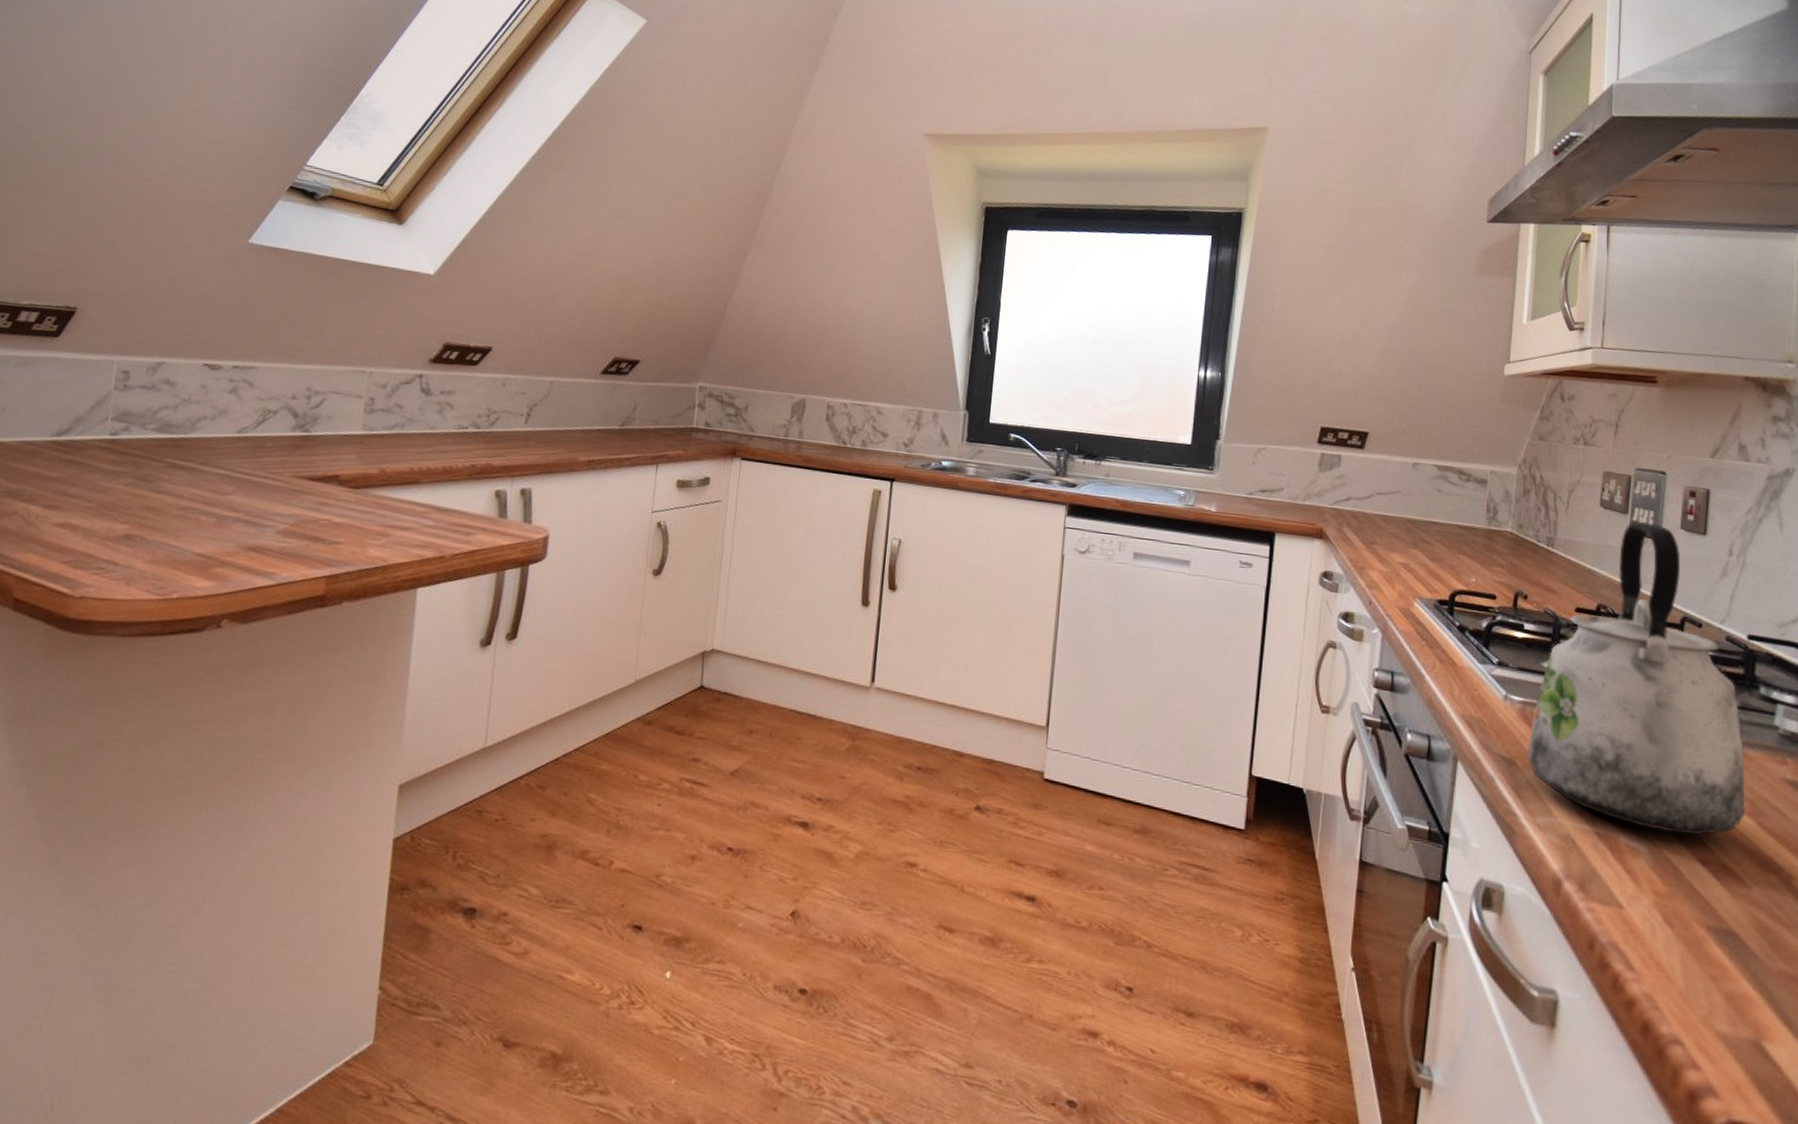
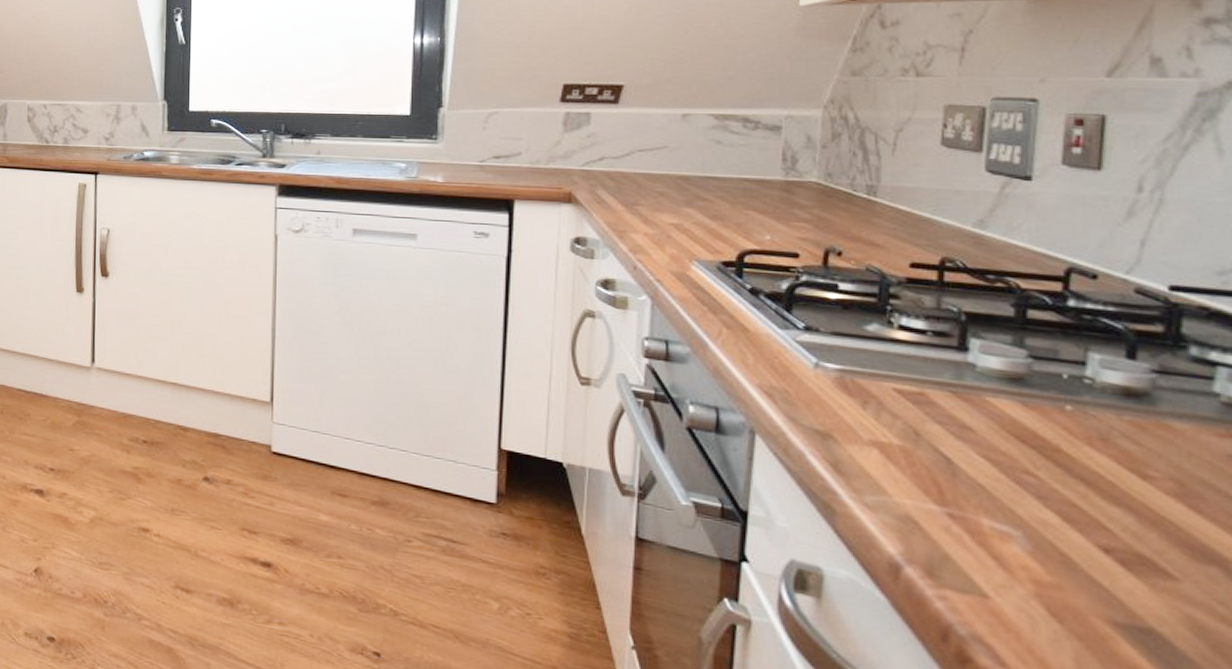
kettle: present [1527,520,1745,836] -> none [847,159,1169,520]

